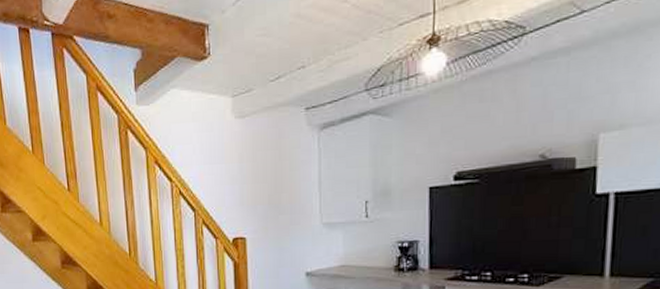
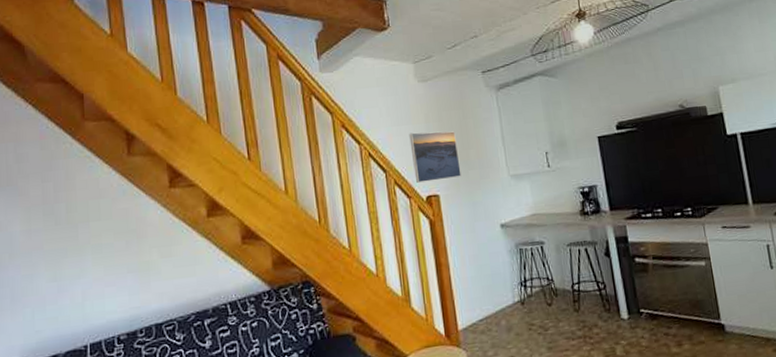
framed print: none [221,172,271,224] -> present [409,131,462,183]

